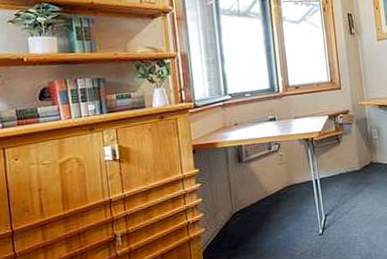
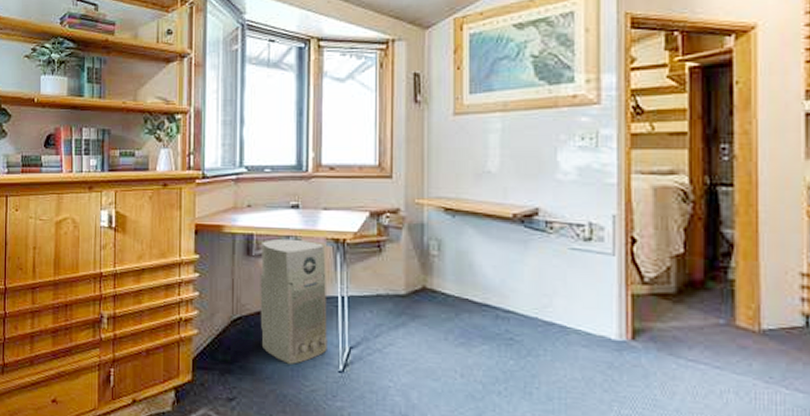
air purifier: none [249,143,309,238] -> present [260,238,327,364]

